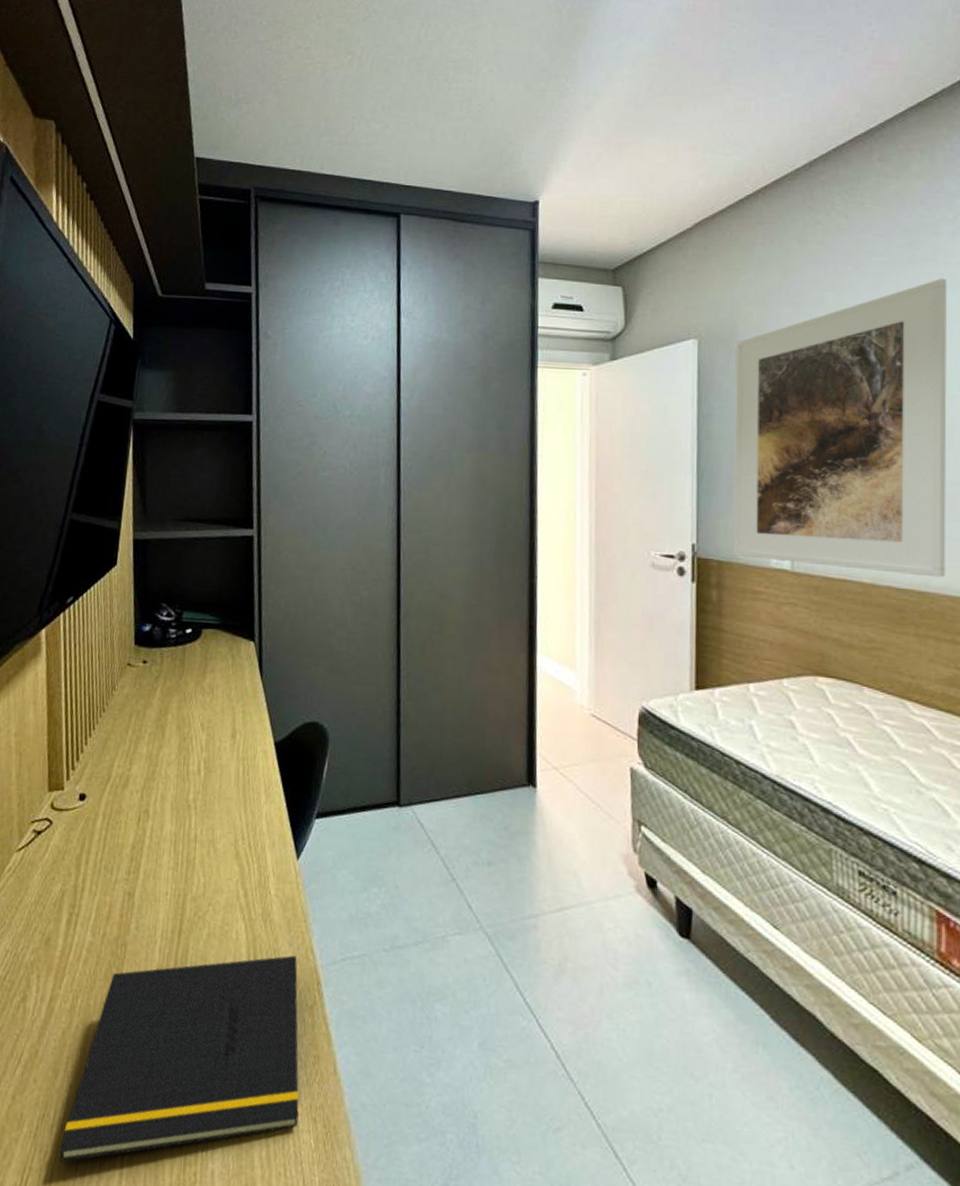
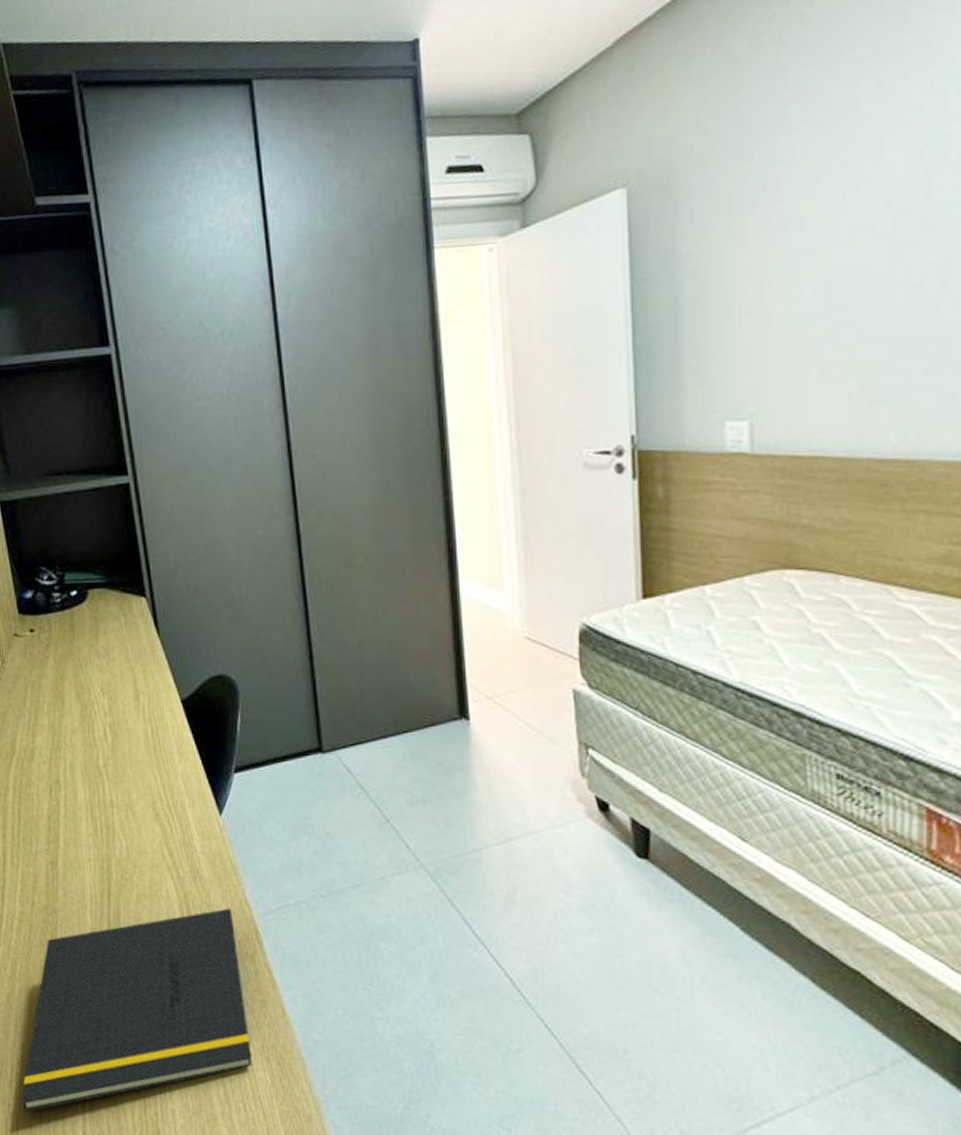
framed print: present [733,278,948,578] -> none [674,67,944,444]

